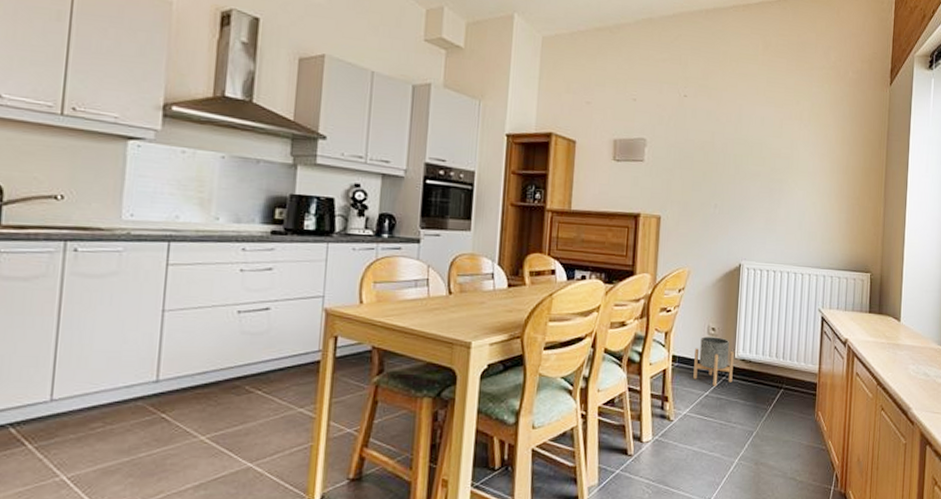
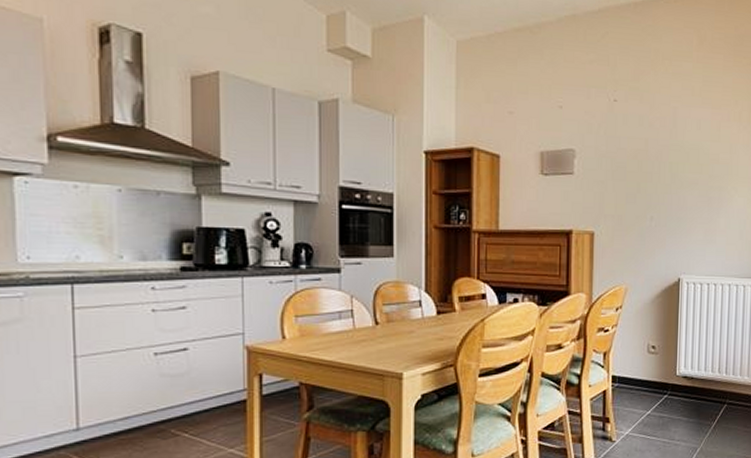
planter: present [693,336,734,386] -> none [634,355,676,405]

